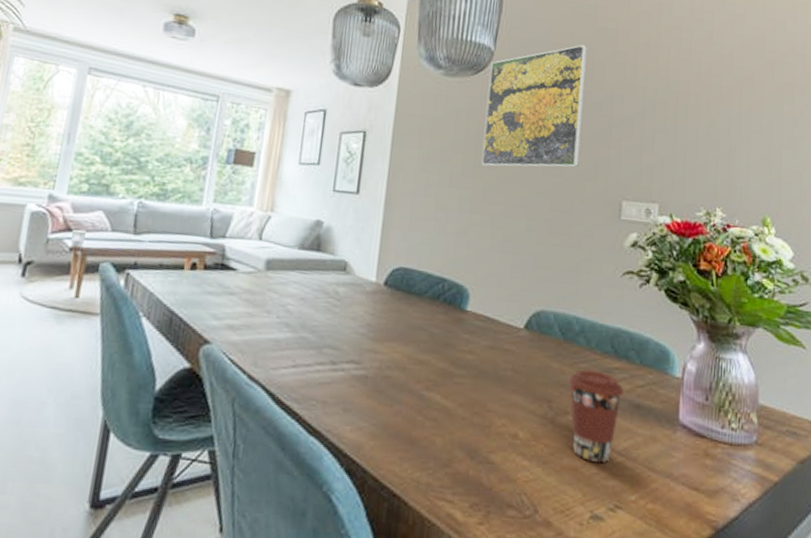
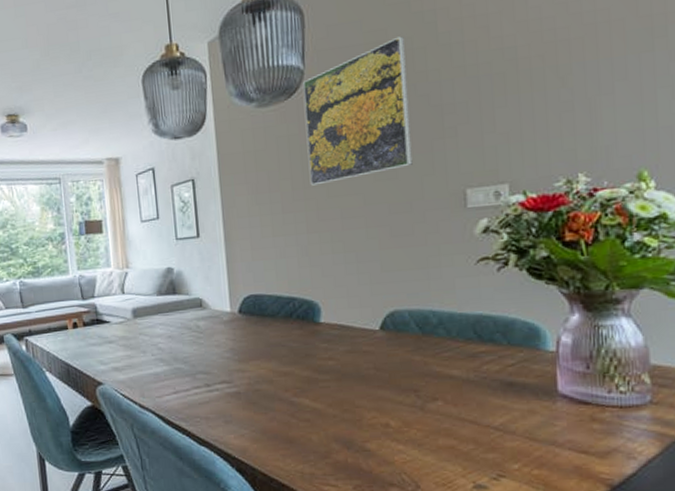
coffee cup: present [569,369,625,464] -> none [433,357,494,440]

